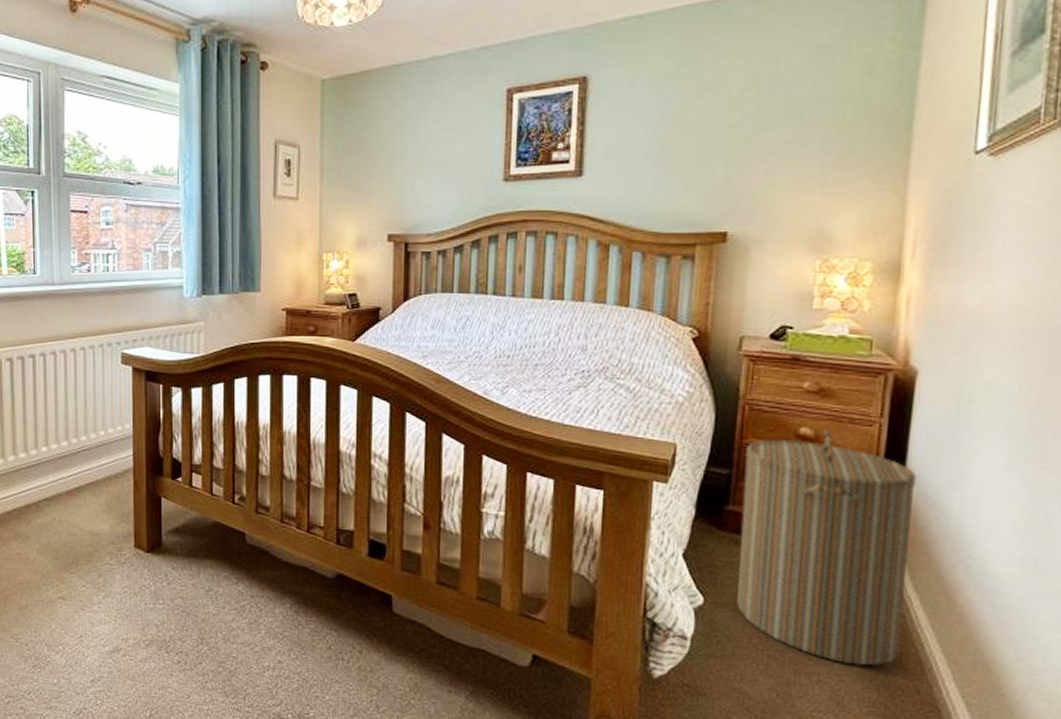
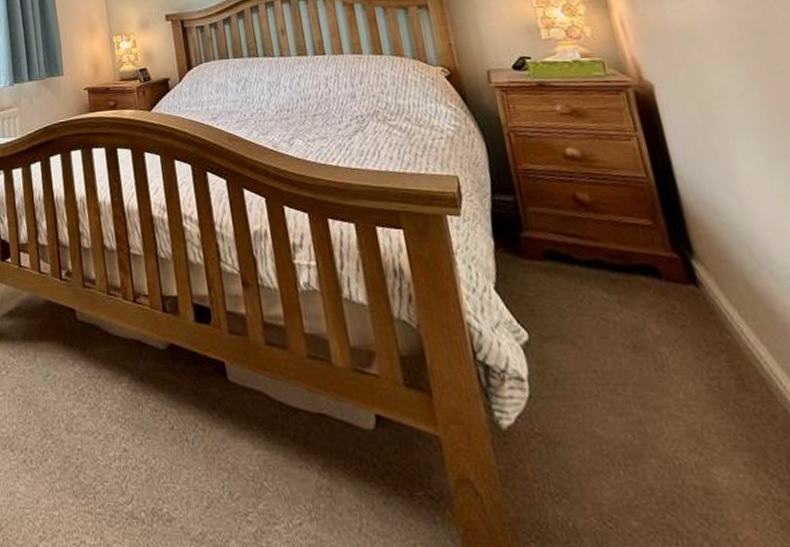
laundry hamper: present [737,430,917,667] -> none [523,148,741,393]

